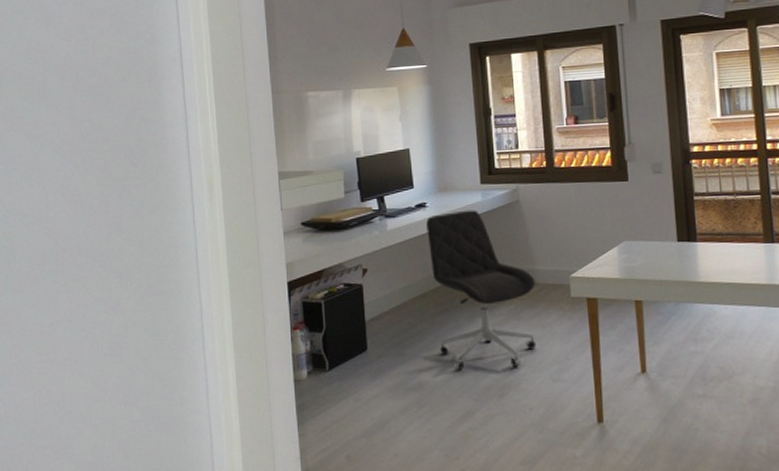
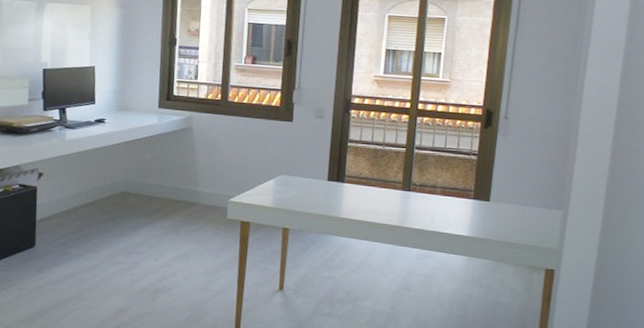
office chair: present [426,210,537,370] -> none [103,130,197,274]

